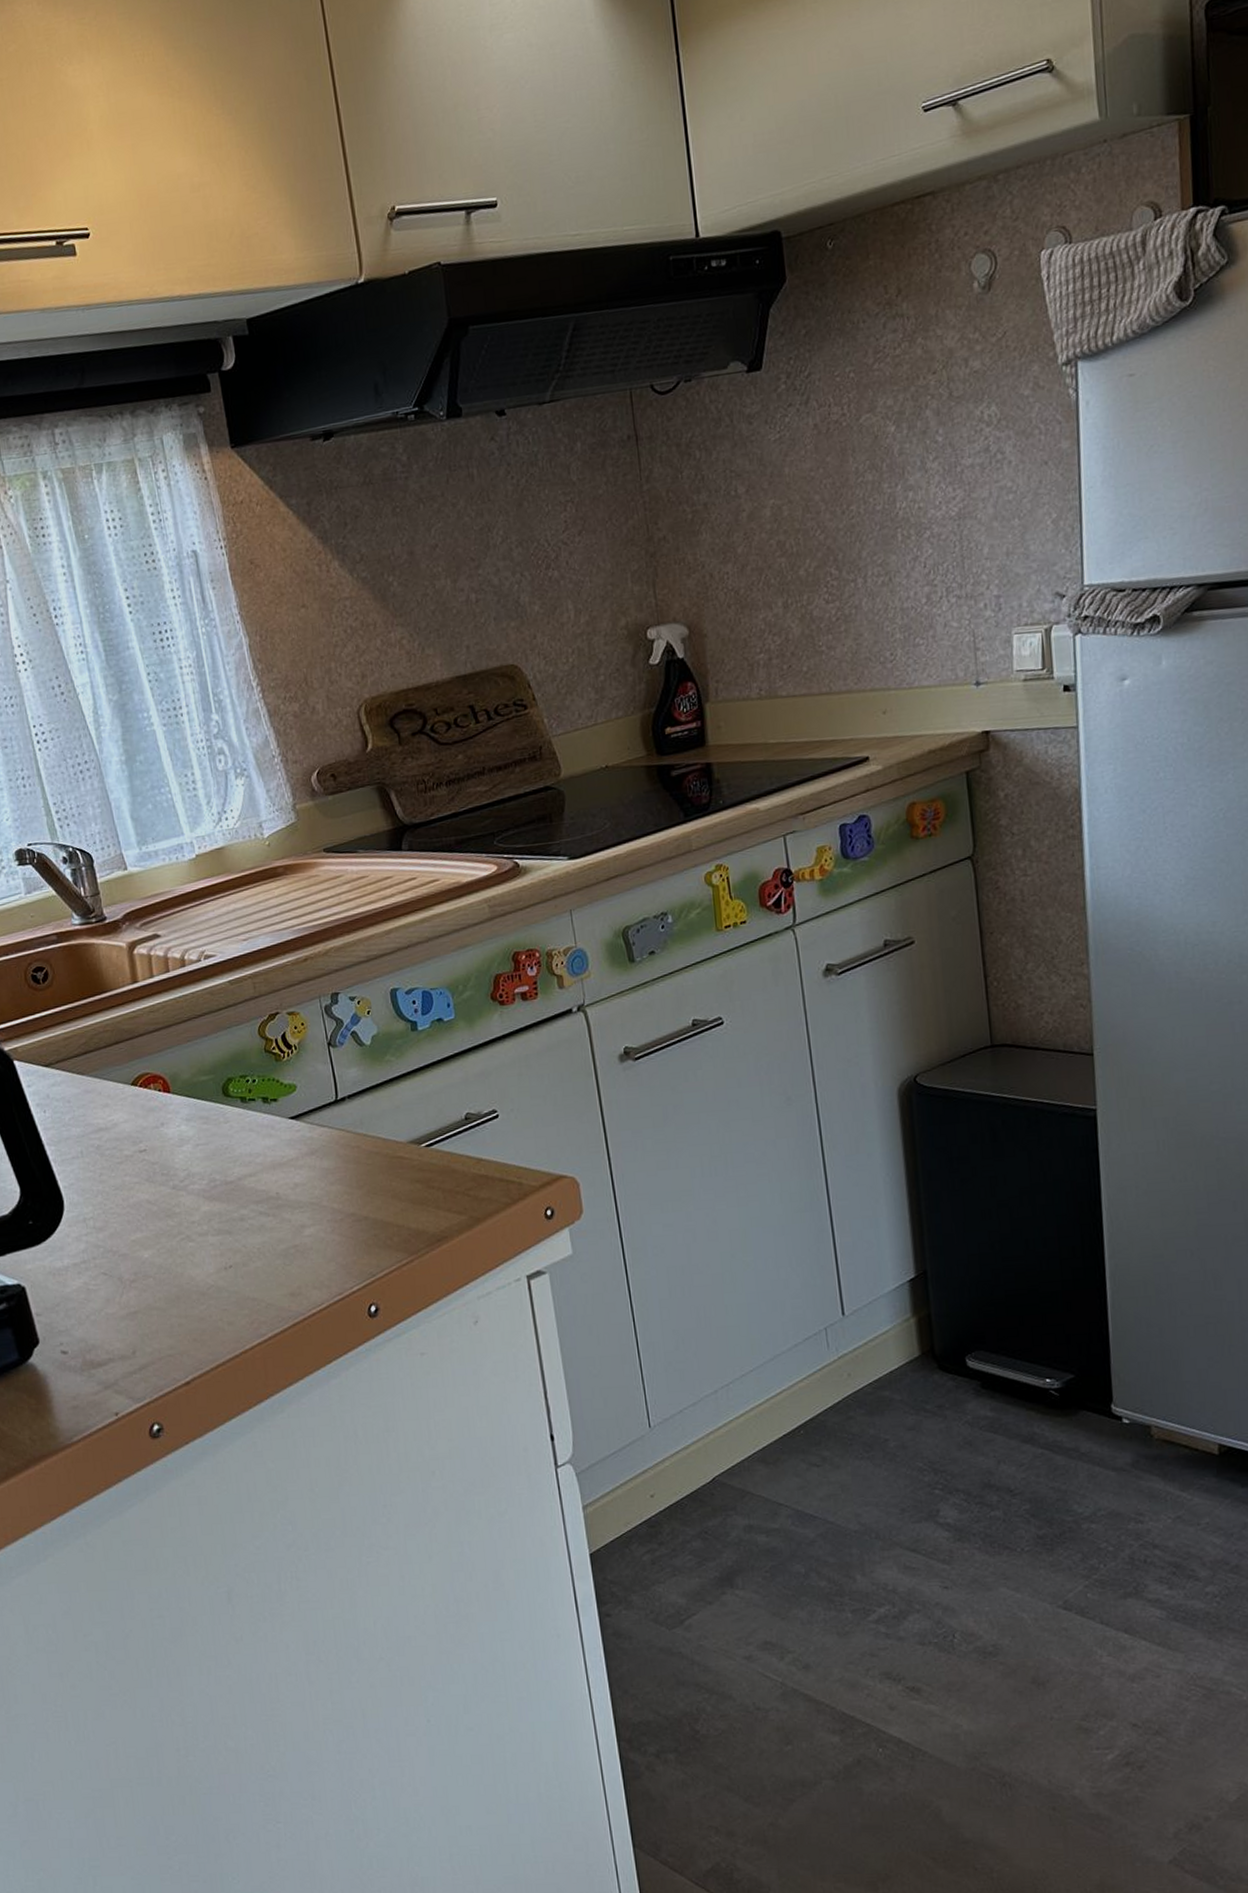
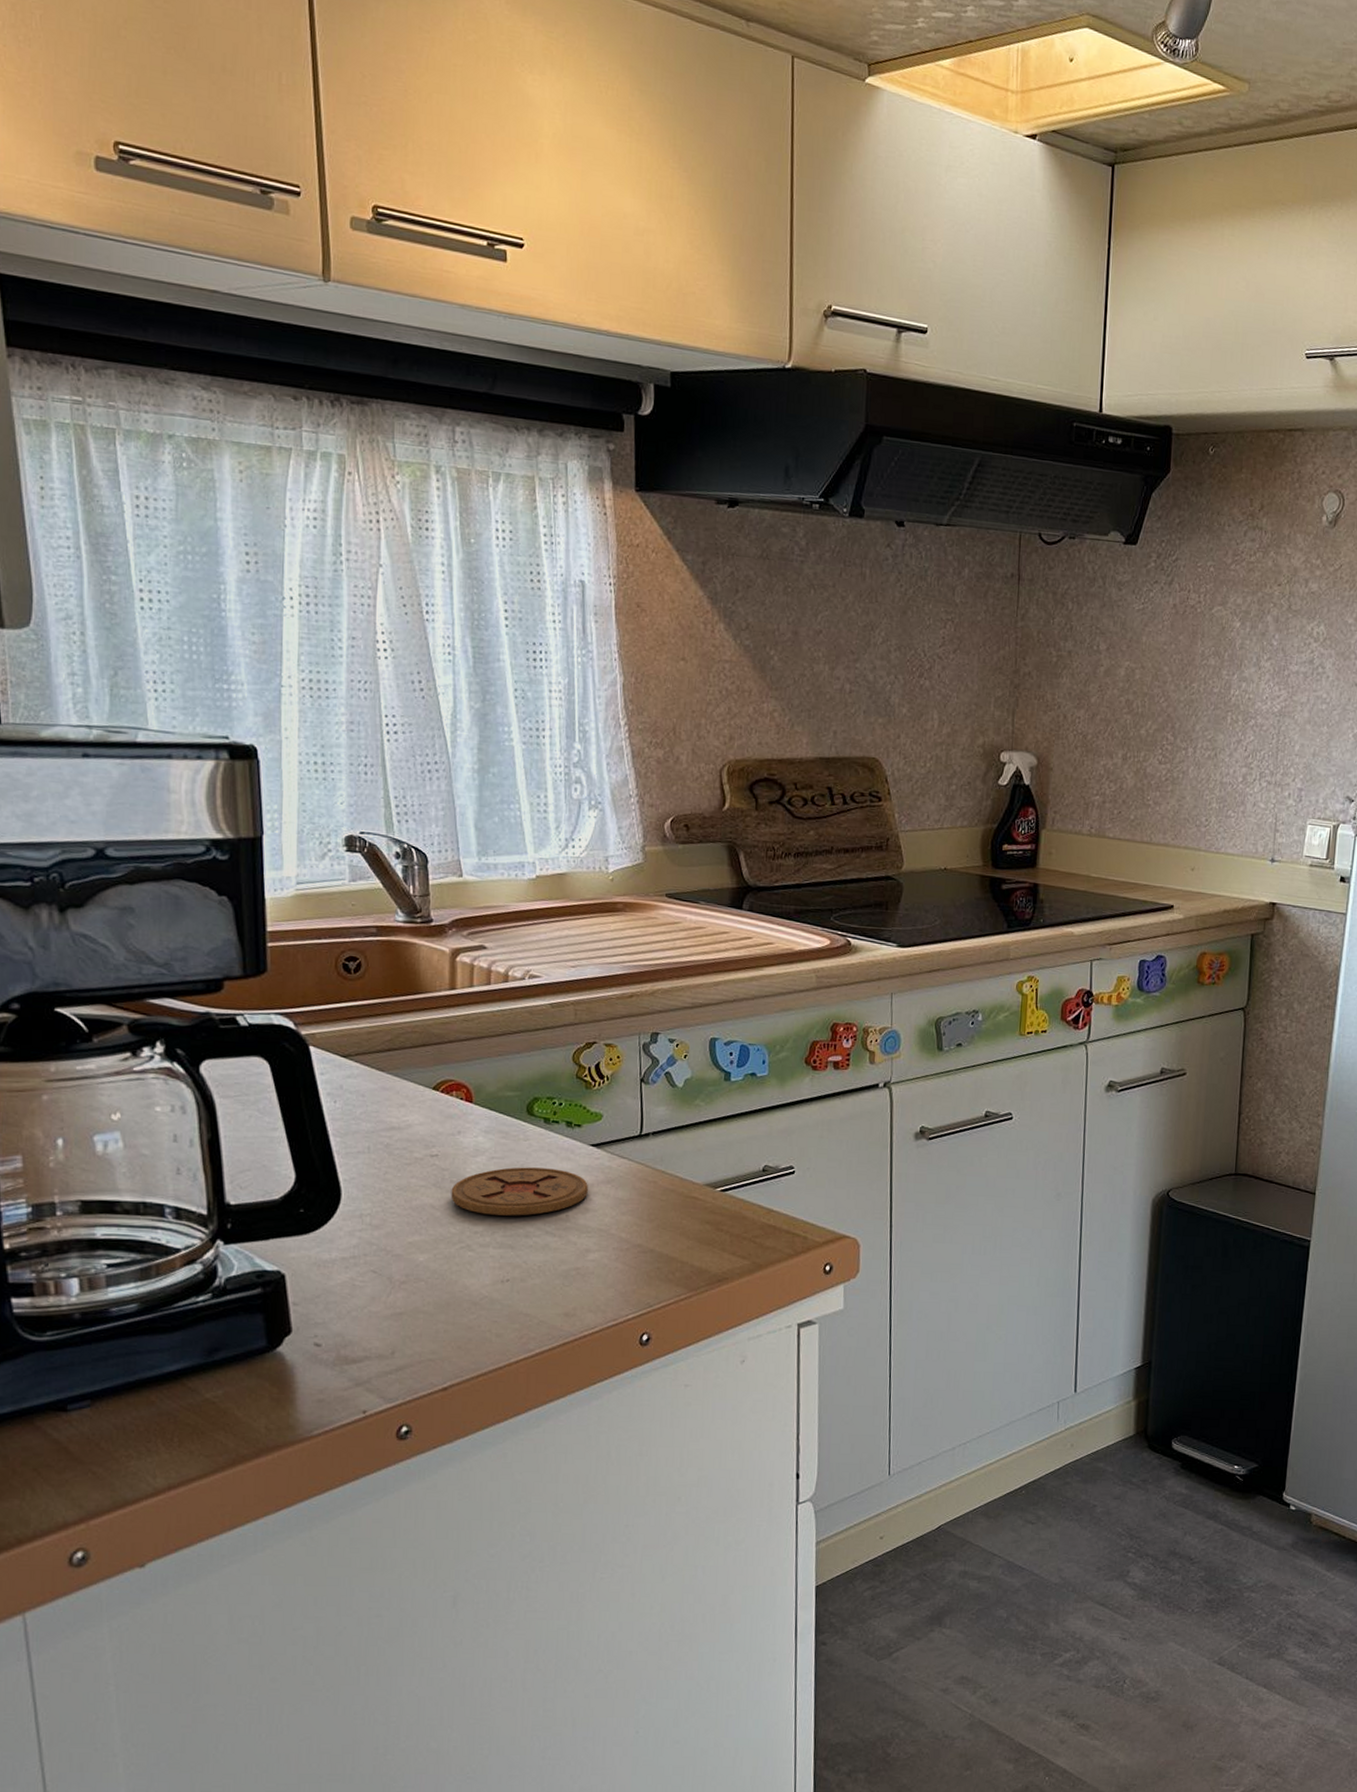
coaster: none [163,1147,294,1203] -> present [451,1167,588,1216]

